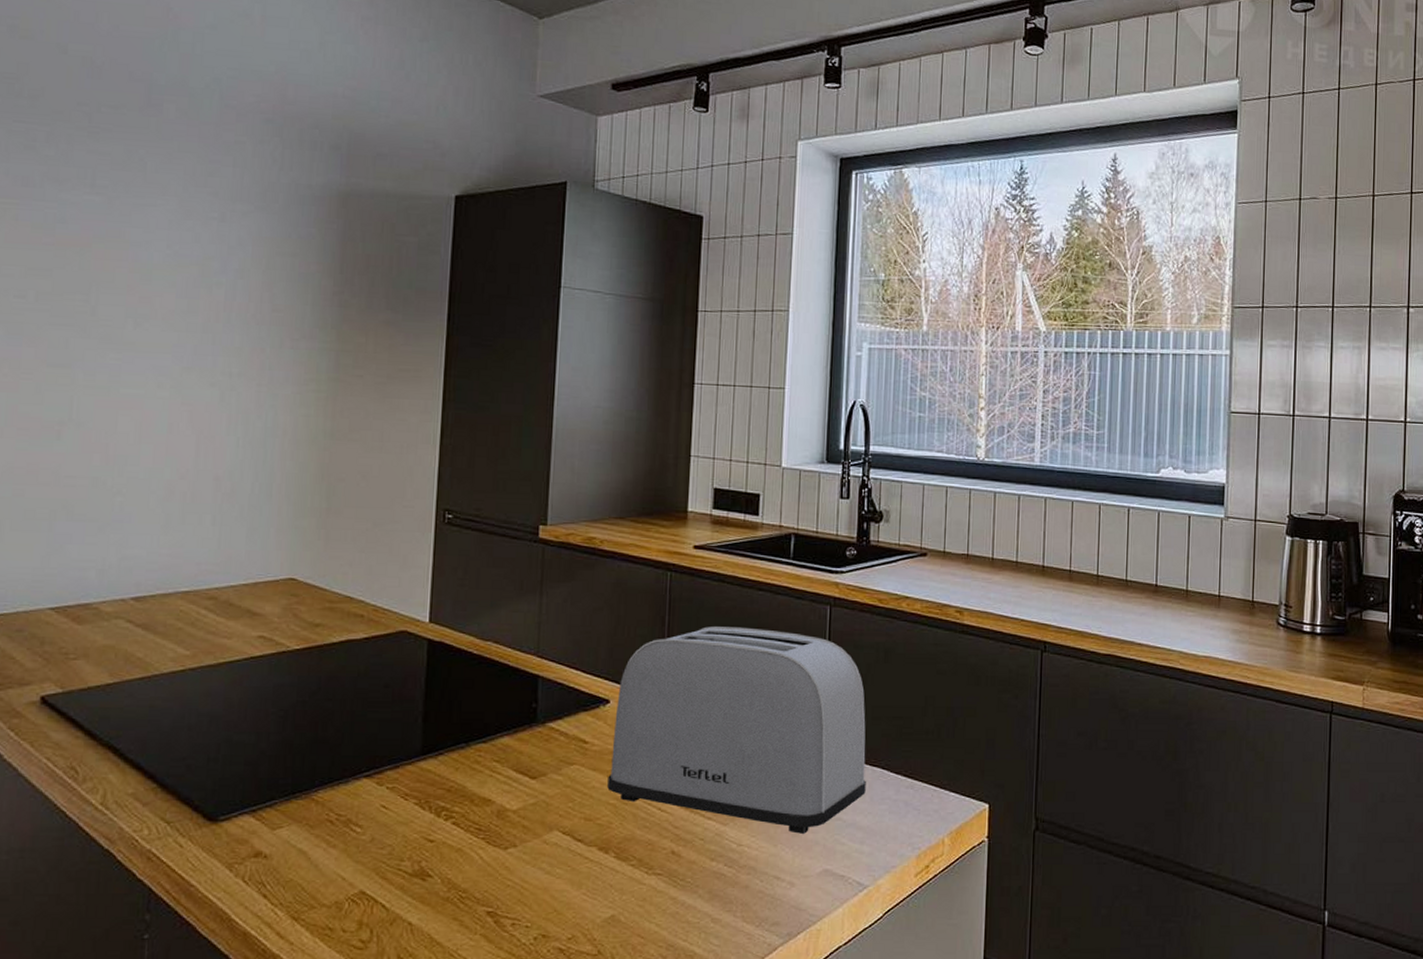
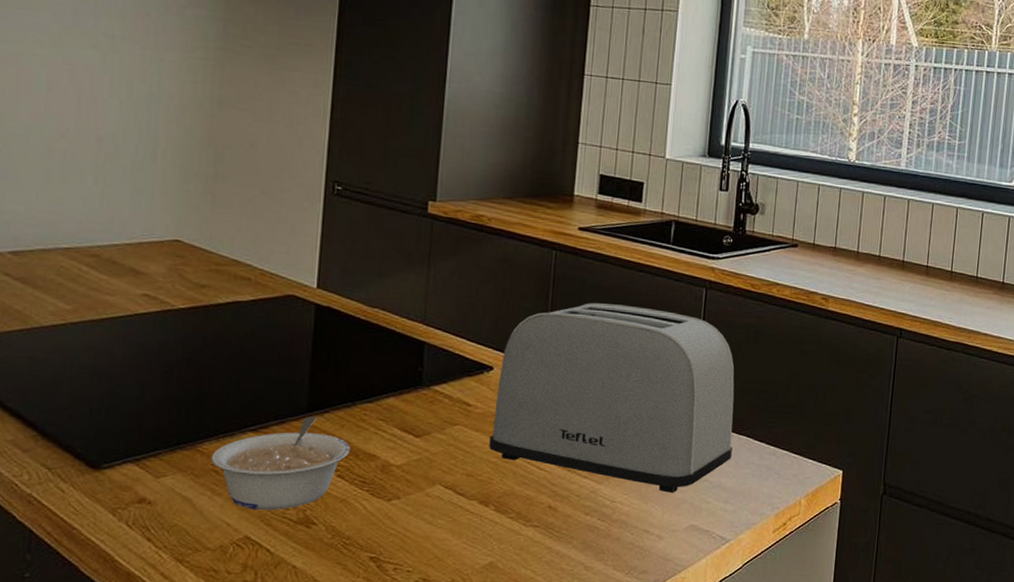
legume: none [326,759,466,863] -> present [211,416,351,511]

